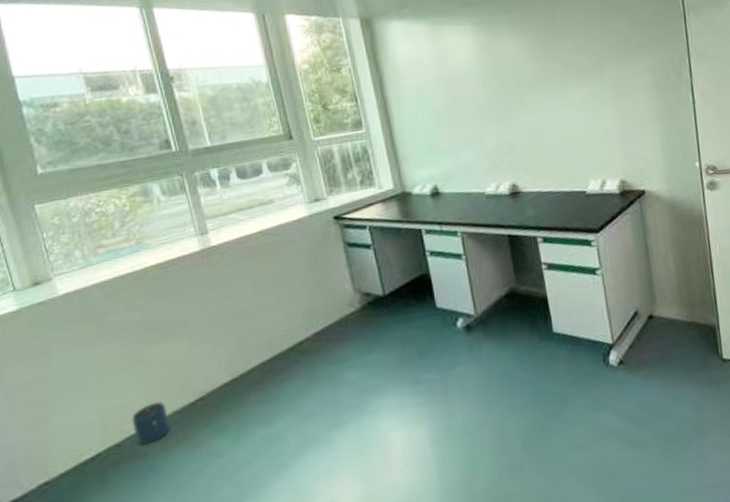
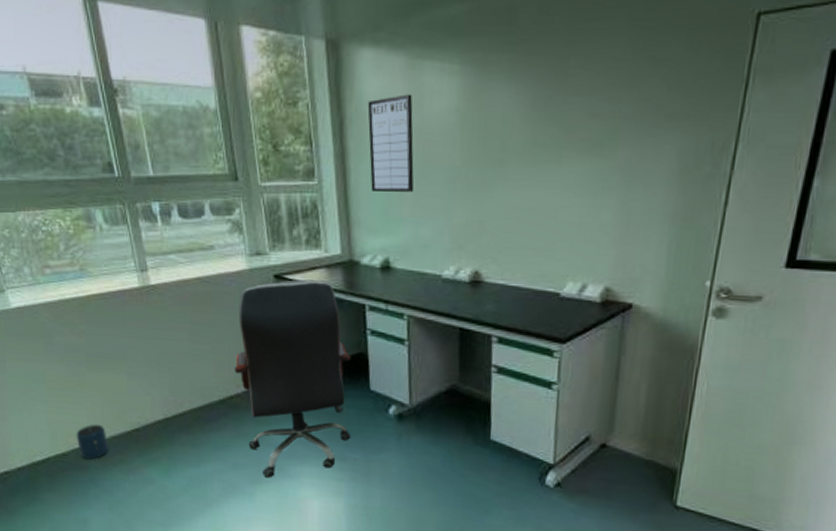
office chair: none [301,214,425,420] -> present [234,278,351,478]
writing board: none [401,51,451,131] -> present [367,94,414,192]

